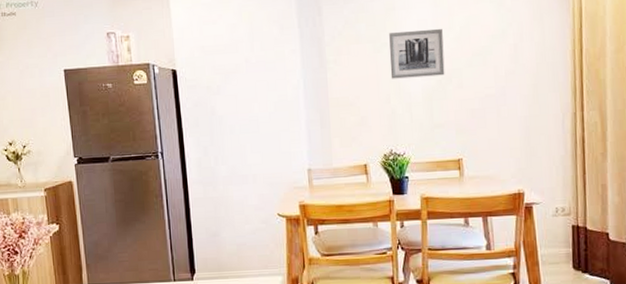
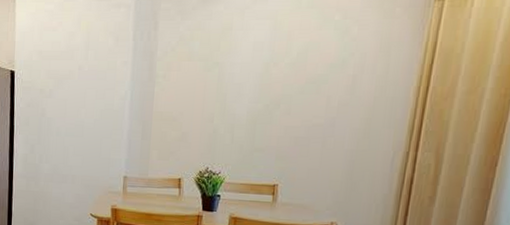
wall art: present [389,28,445,79] -> none [217,52,278,100]

